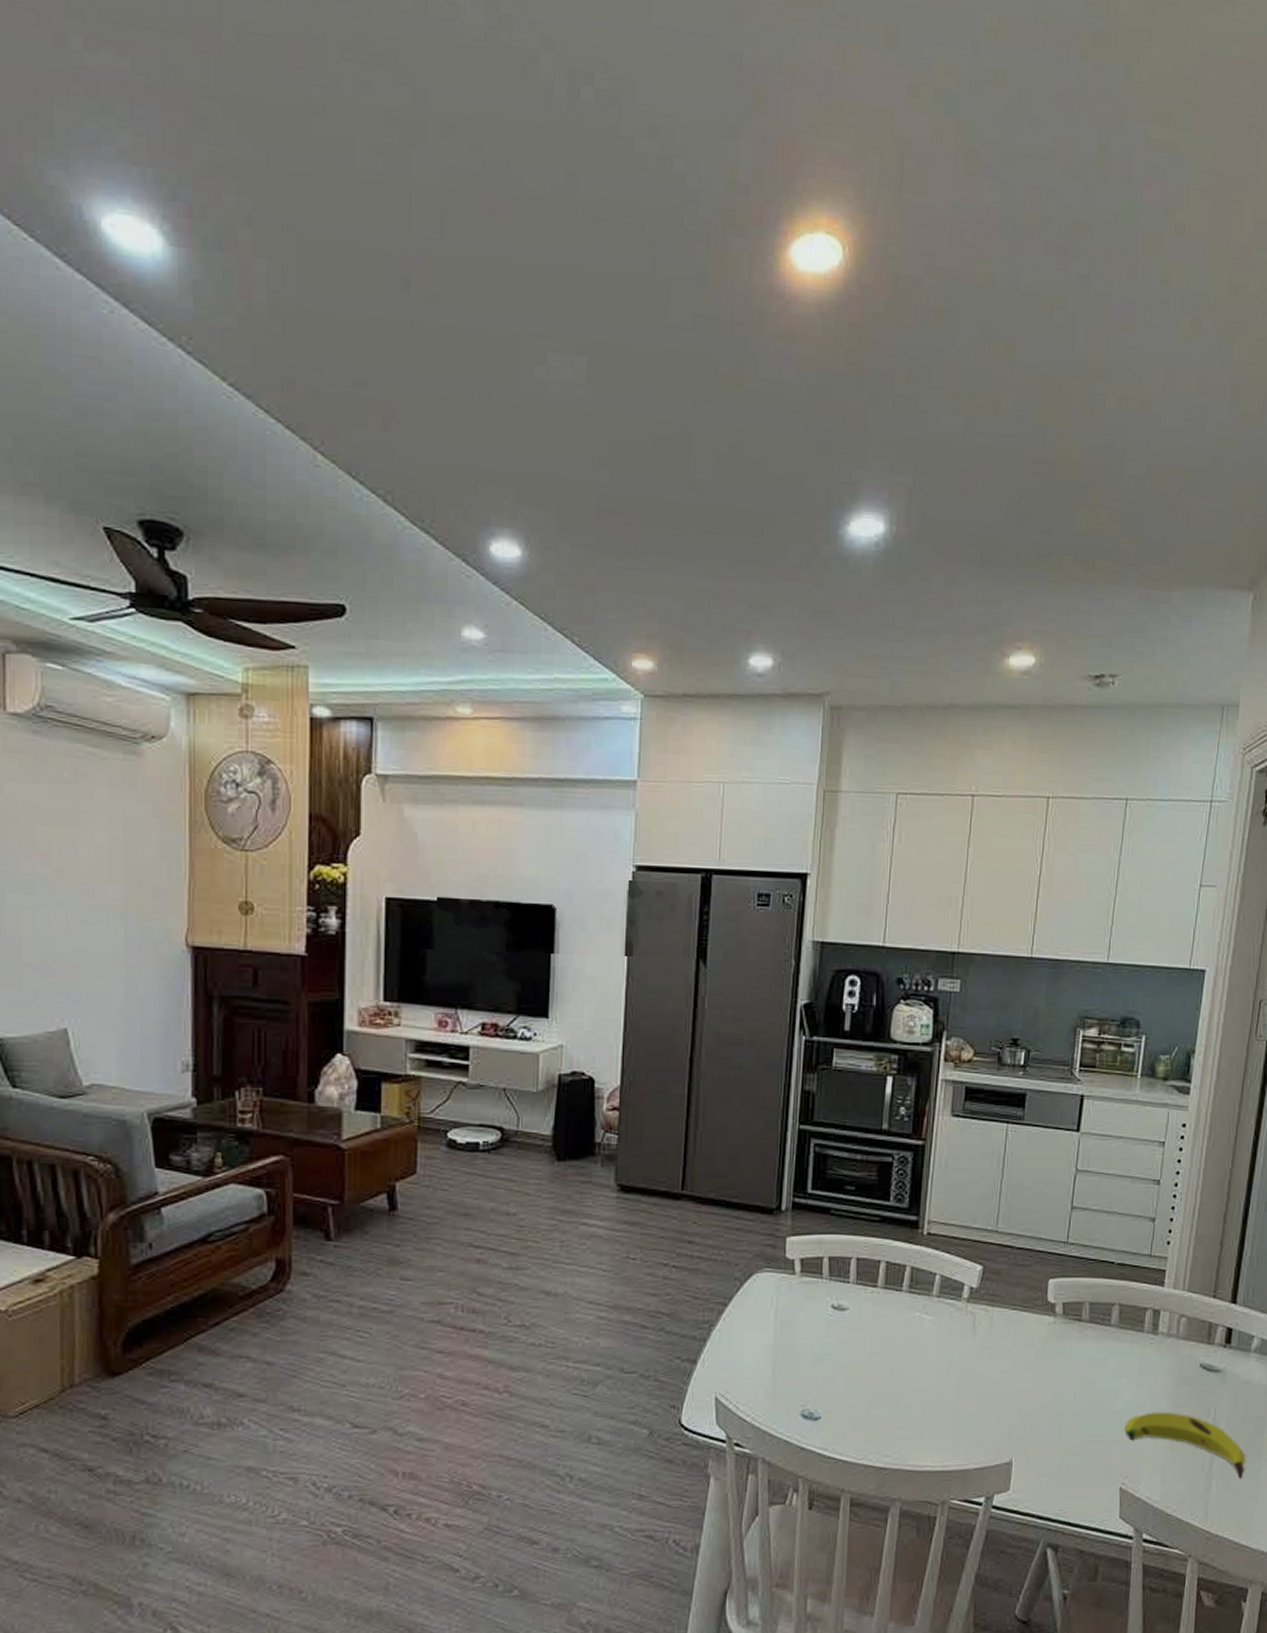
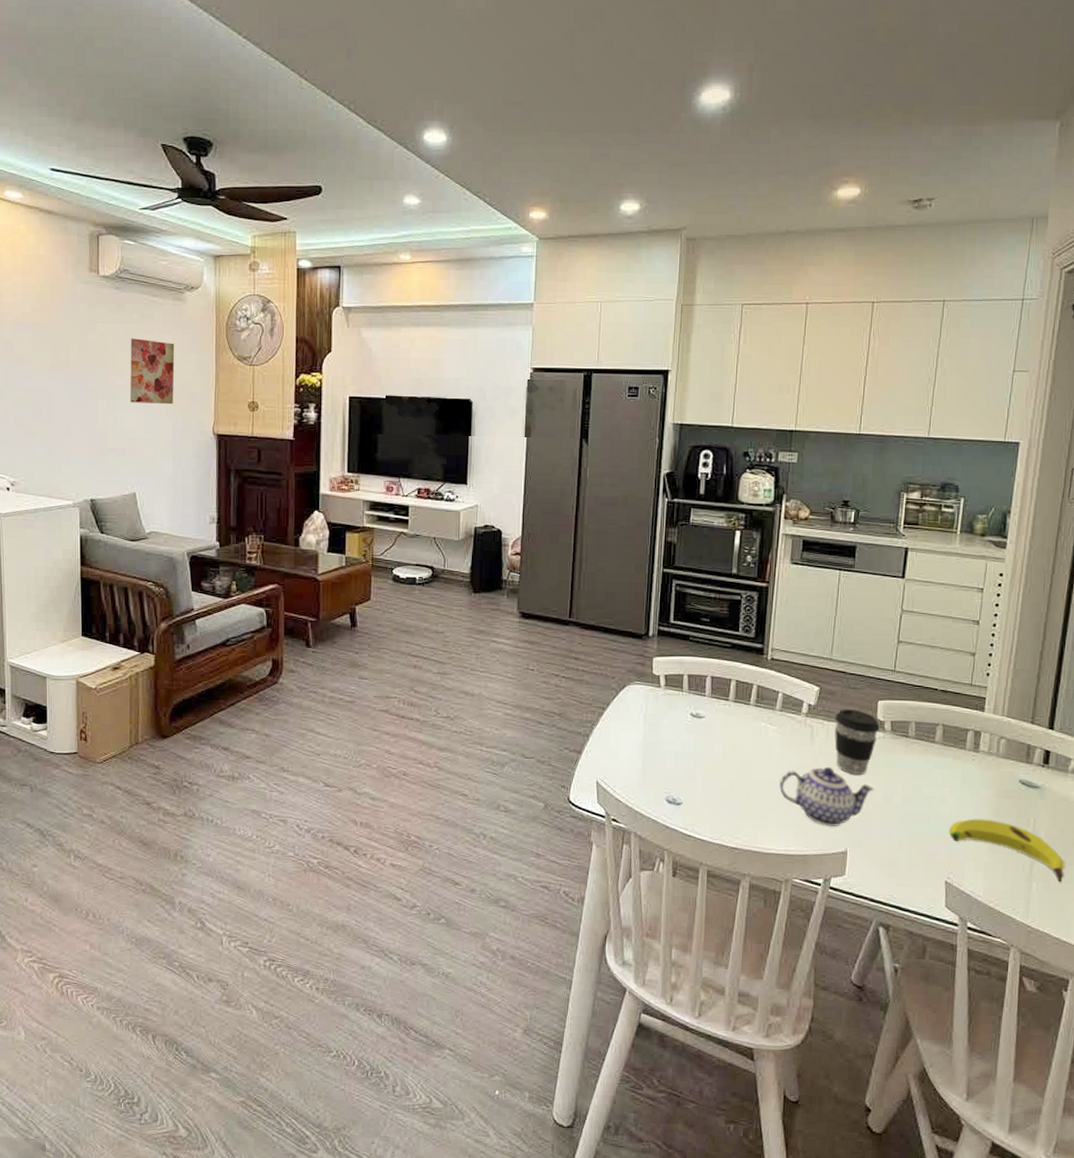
wall art: none [56,806,127,903] -> present [130,338,175,405]
teapot: none [936,1361,1044,1433] -> present [779,766,875,826]
coffee cup: none [999,1291,1050,1369] -> present [834,709,880,775]

